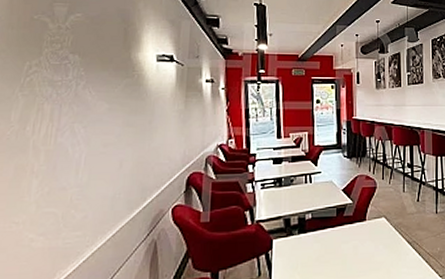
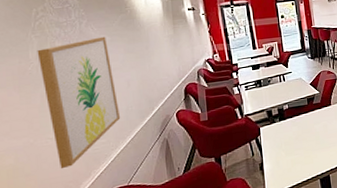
wall art: none [20,103,105,264] -> present [37,36,121,169]

